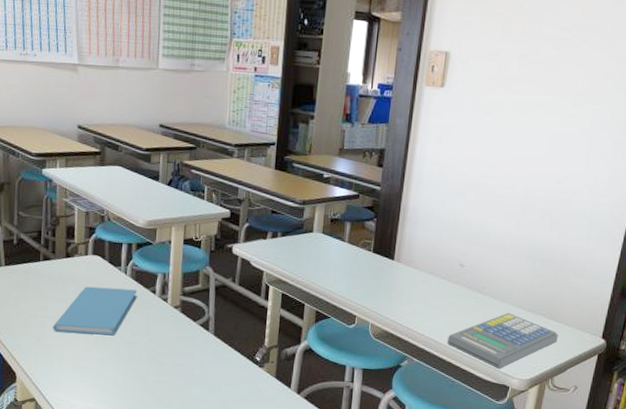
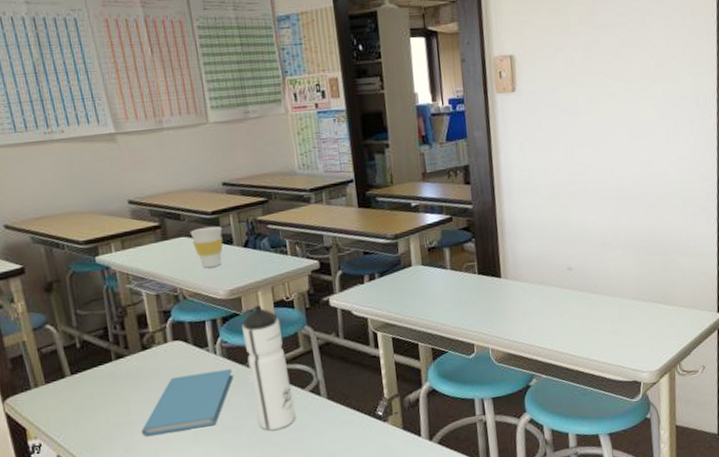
cup: none [124,160,153,198] -> present [190,226,223,268]
water bottle: none [151,239,186,352] -> present [242,306,296,431]
calculator: present [447,312,558,369] -> none [571,306,677,366]

